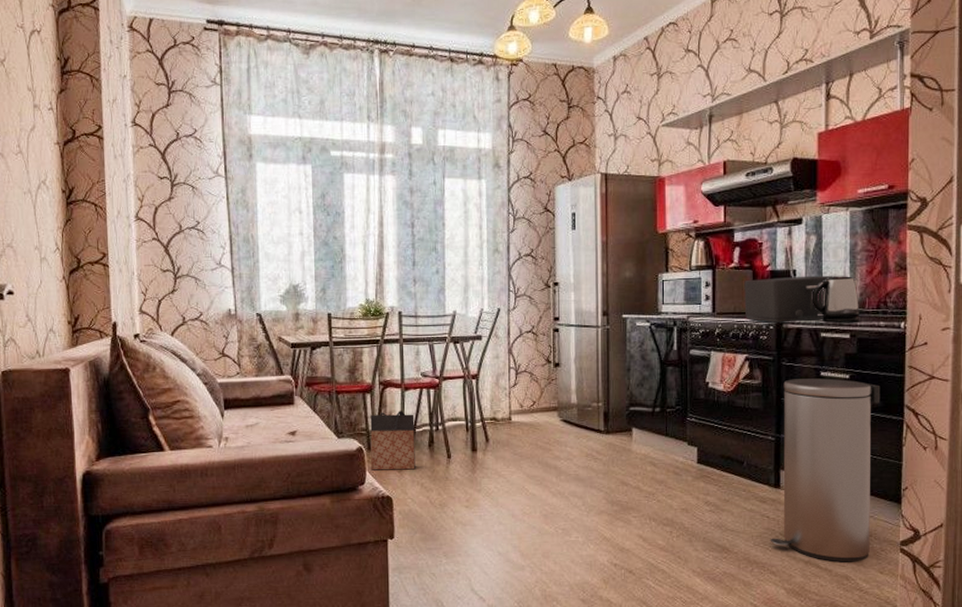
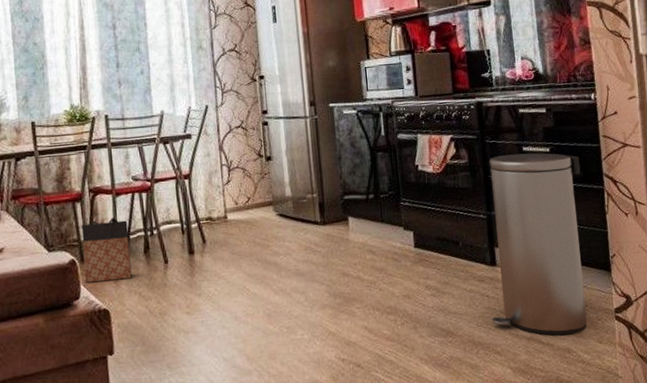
toaster: present [744,275,843,324] -> none [442,52,534,103]
kettle: present [811,276,859,324] -> none [506,52,553,99]

